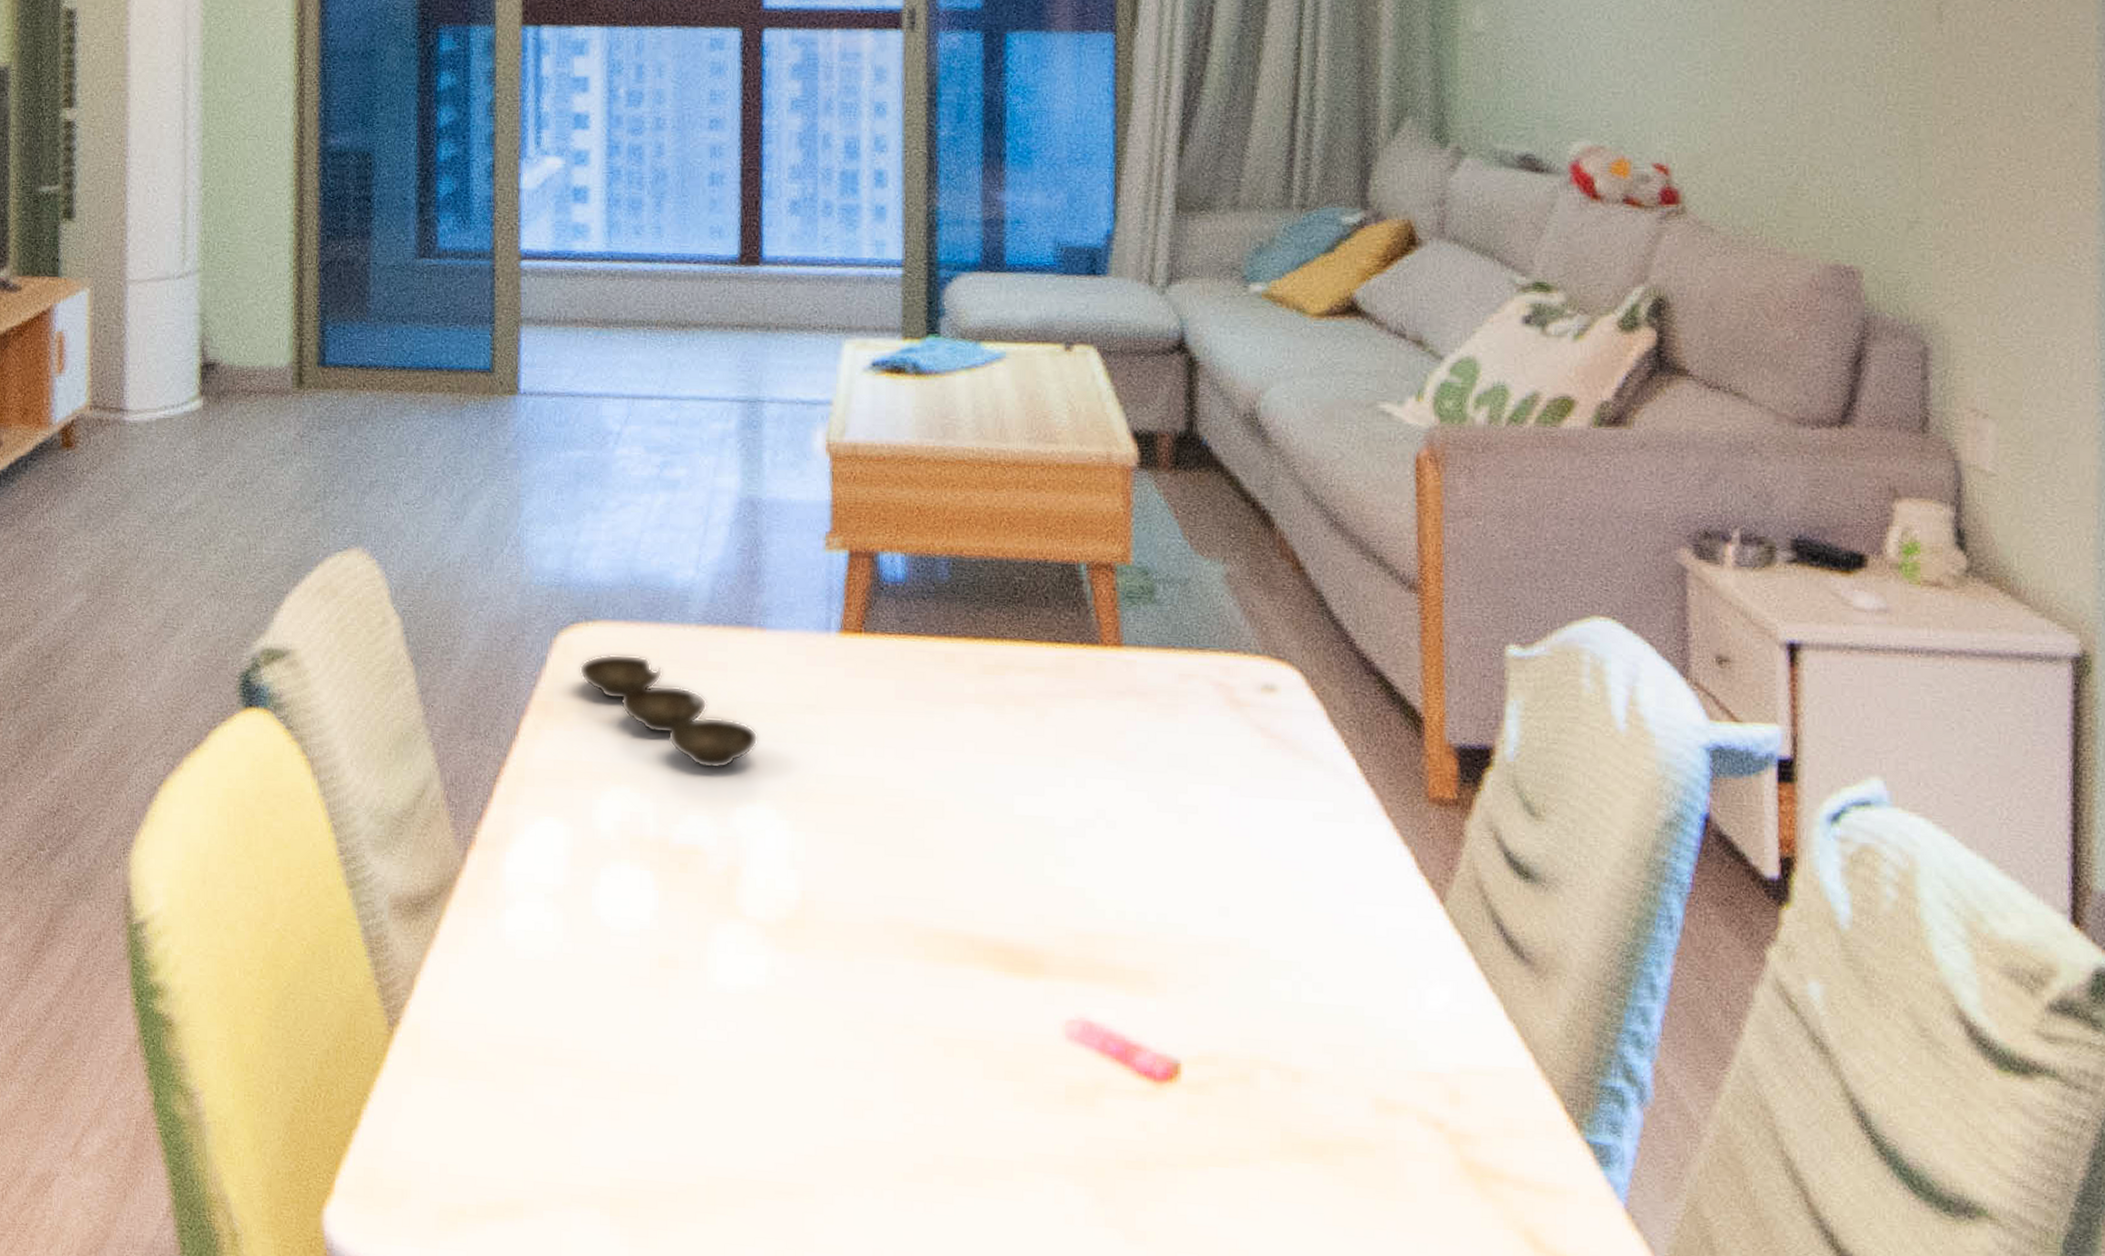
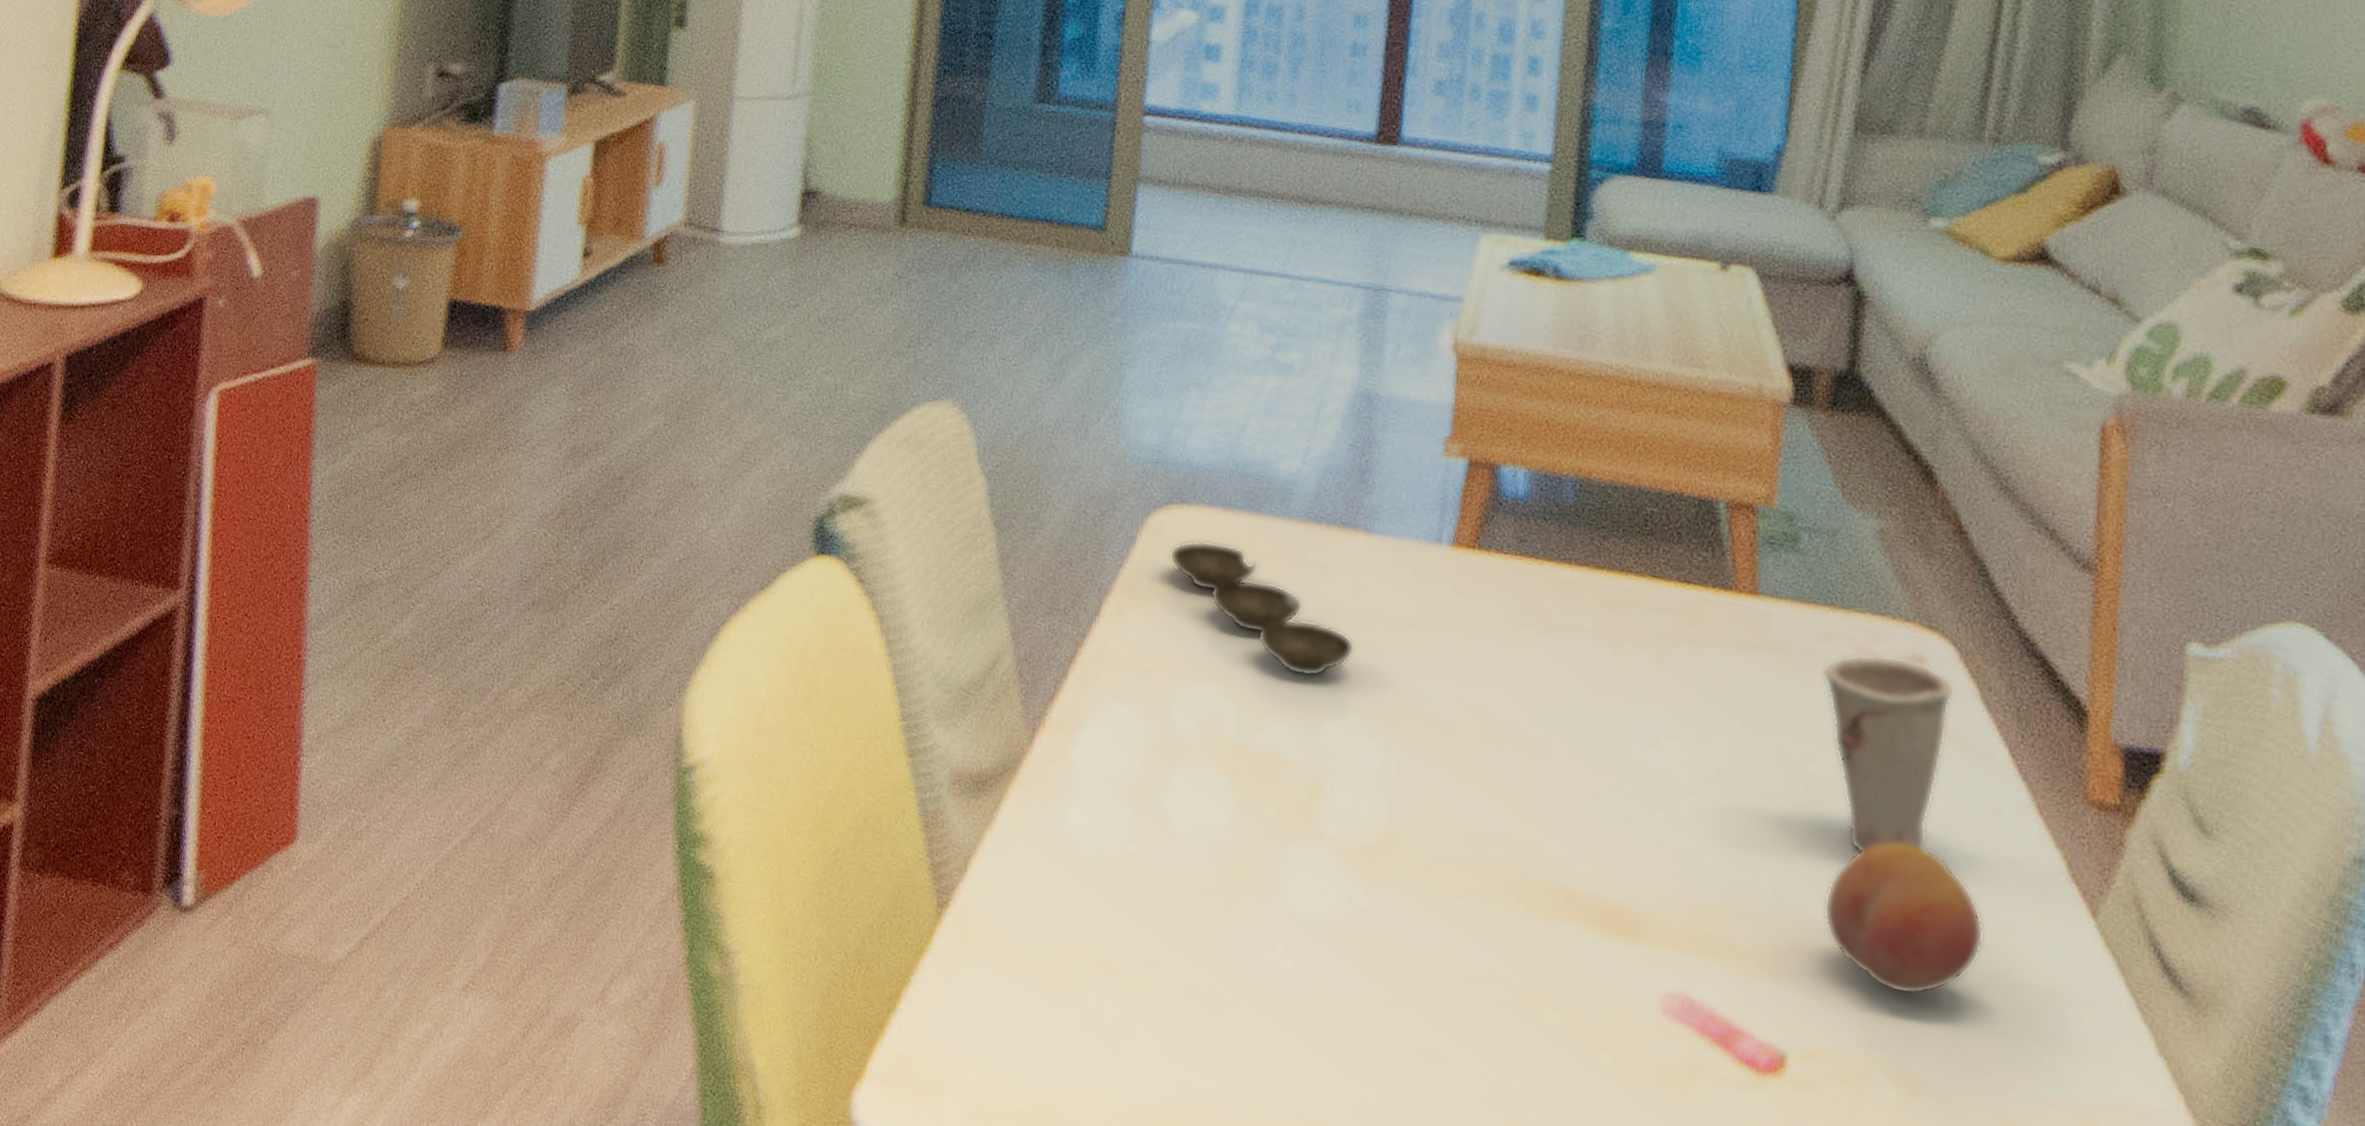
cup: none [1185,688,1305,870] -> present [1822,654,1955,852]
fruit: none [1204,856,1347,994] -> present [1824,841,1984,996]

